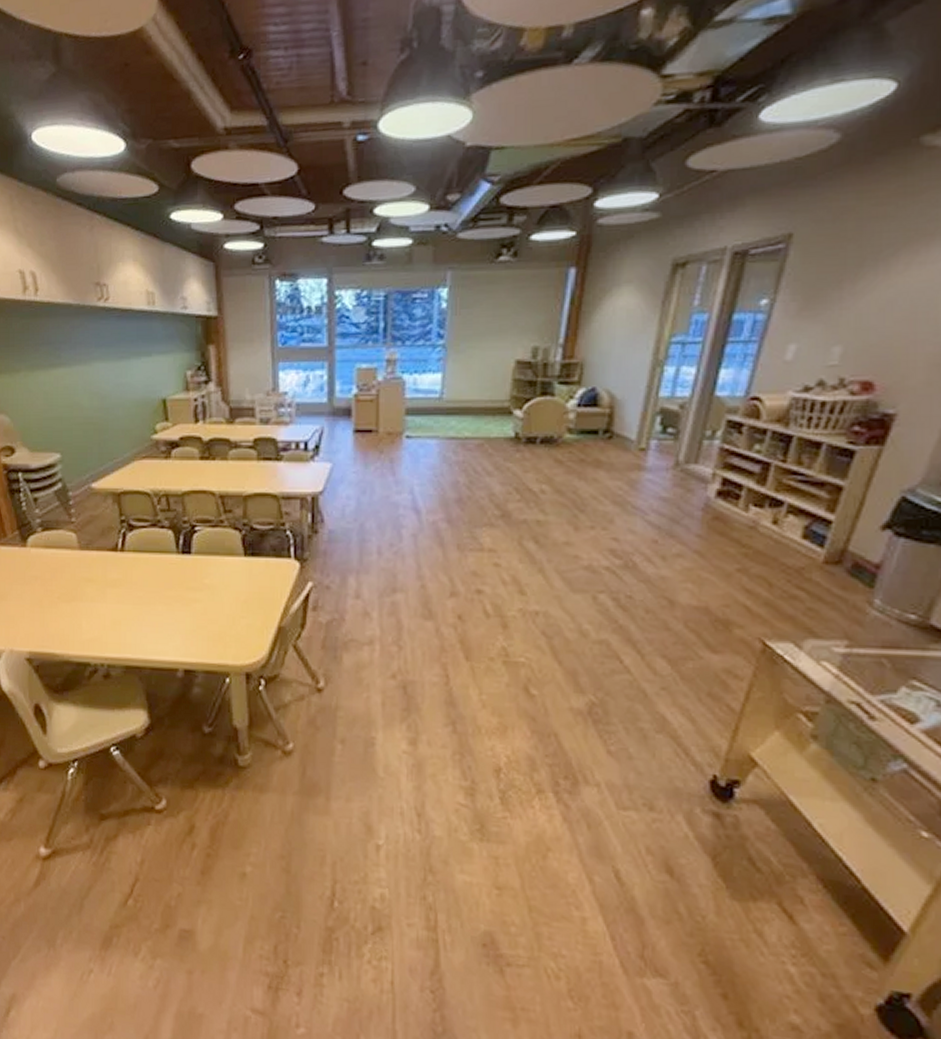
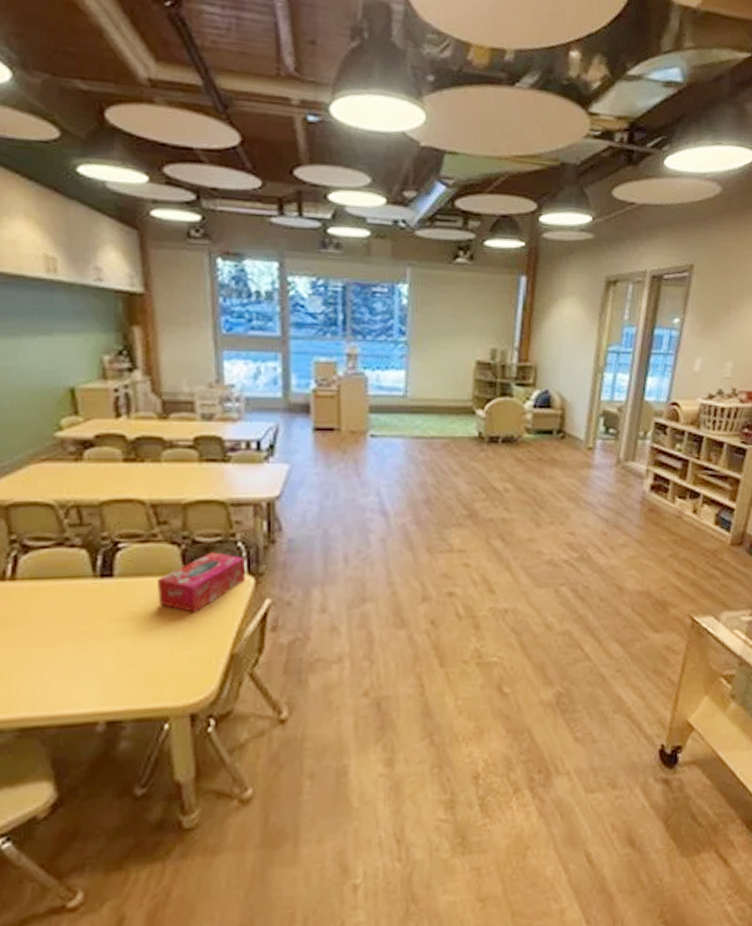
tissue box: none [223,538,292,589] -> present [158,552,245,613]

